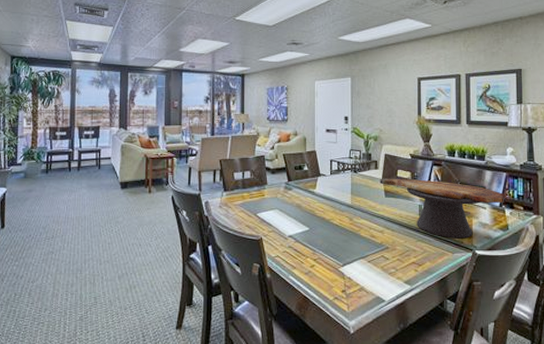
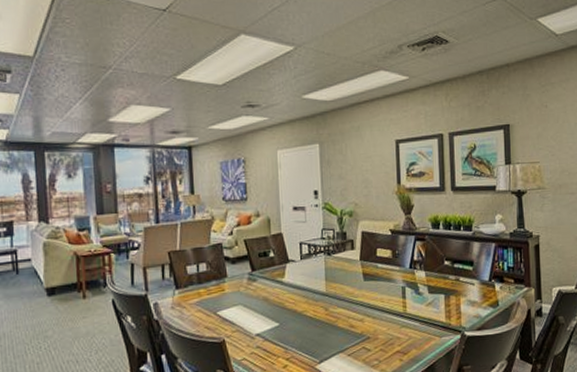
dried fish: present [380,178,505,239] -> none [357,257,495,321]

